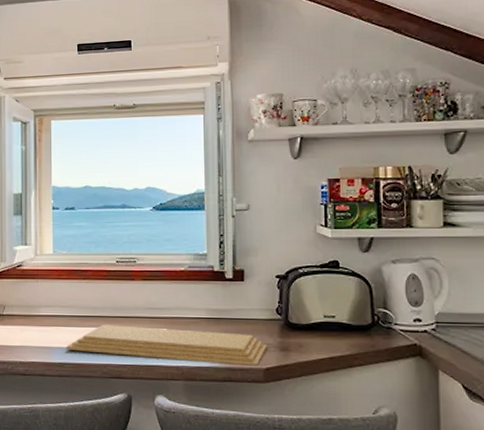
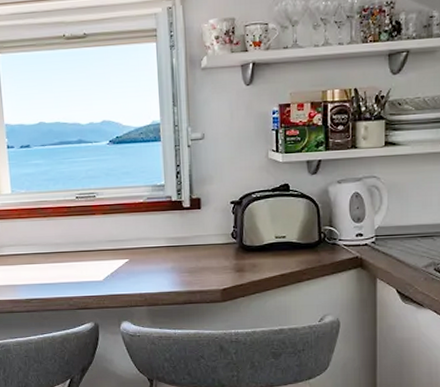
cutting board: present [65,324,267,366] -> none [31,258,224,288]

